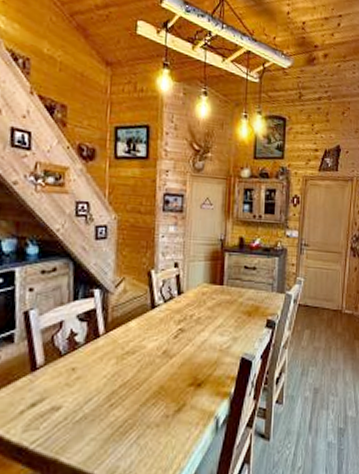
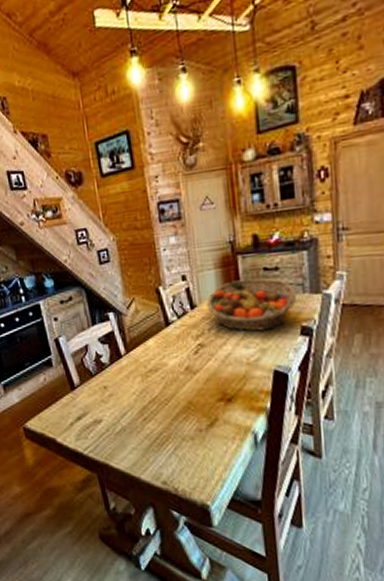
fruit basket: none [192,274,268,321] -> present [206,278,298,332]

